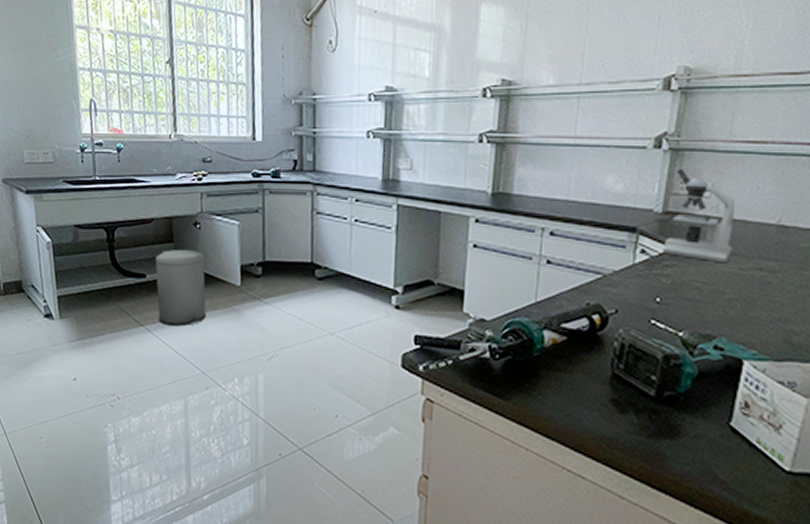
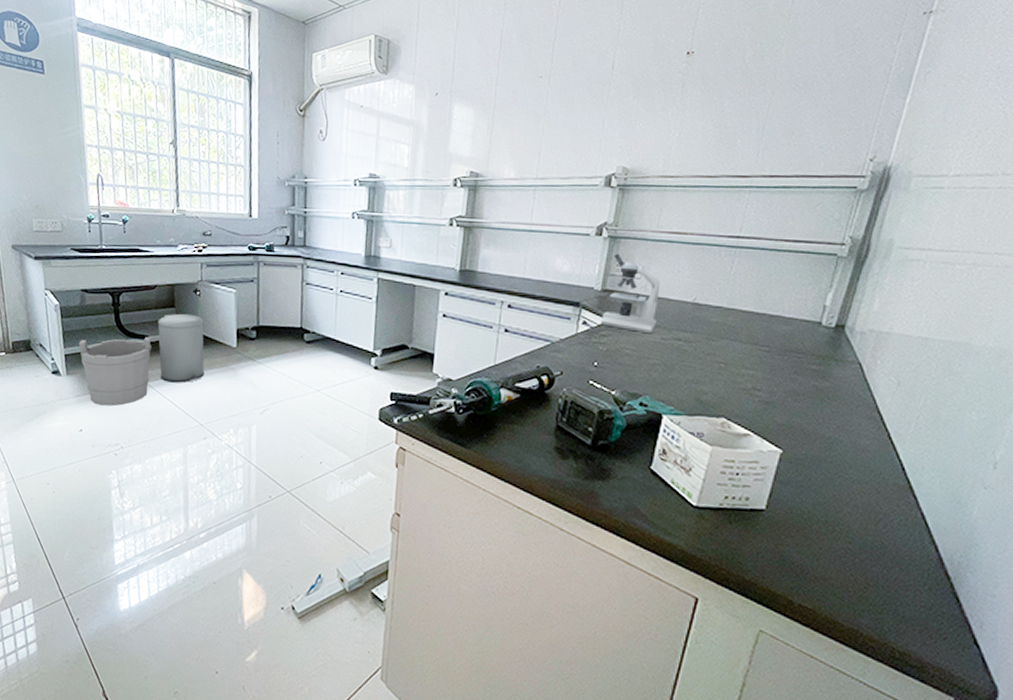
bucket: none [71,275,150,353] -> present [78,336,152,406]

